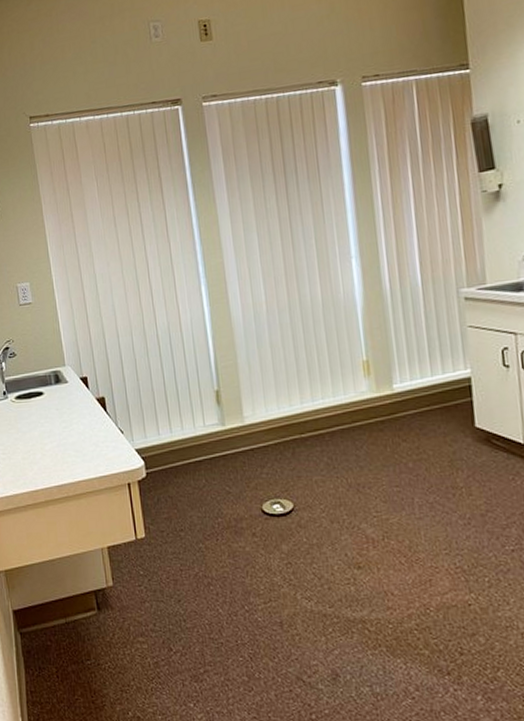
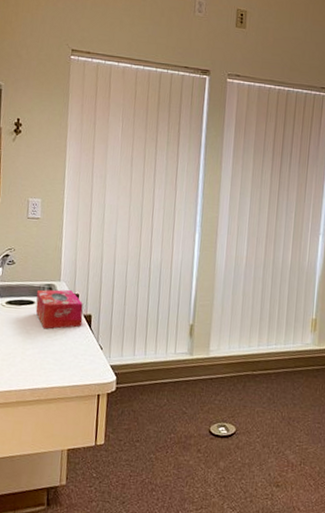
tissue box: none [43,373,97,420] -> present [35,289,83,329]

